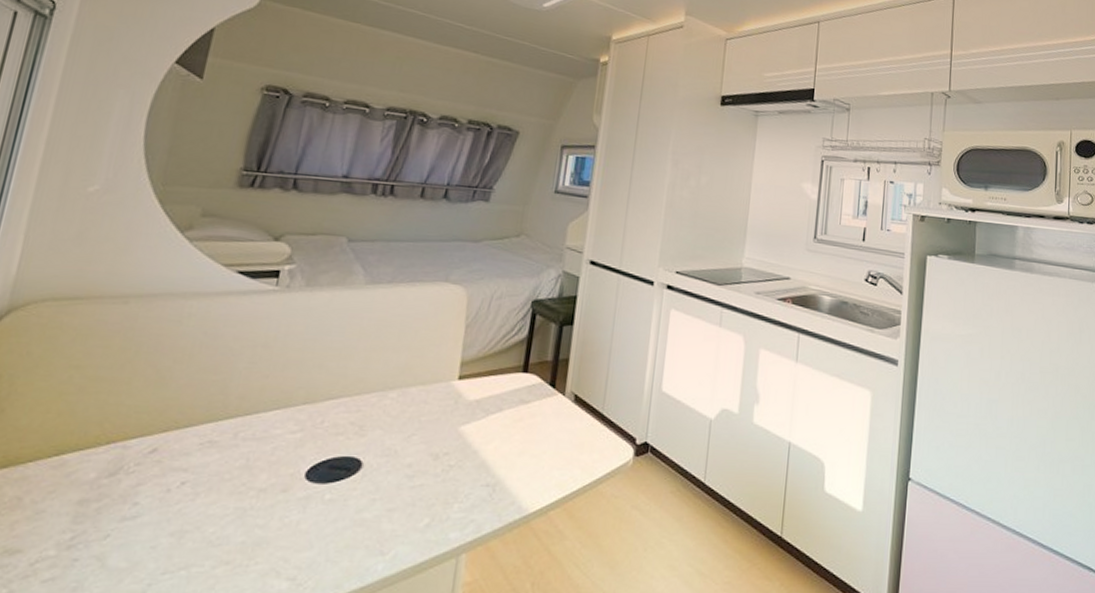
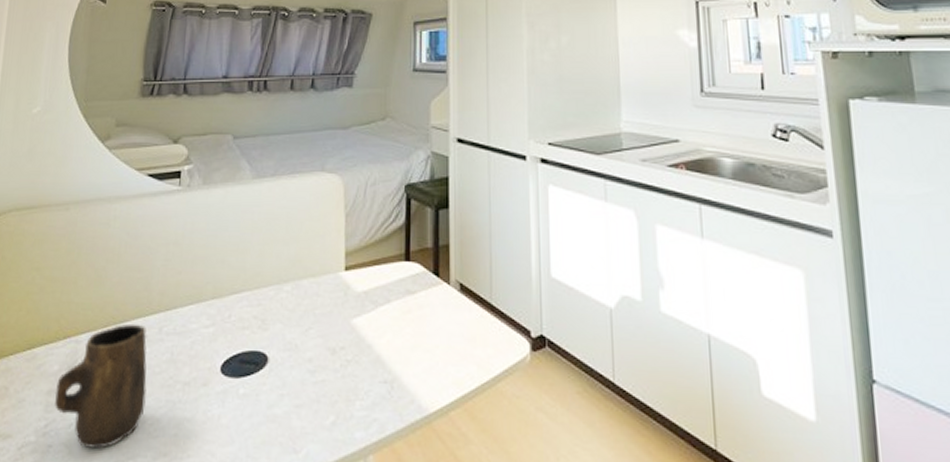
mug: none [87,428,218,560] -> present [54,323,147,449]

